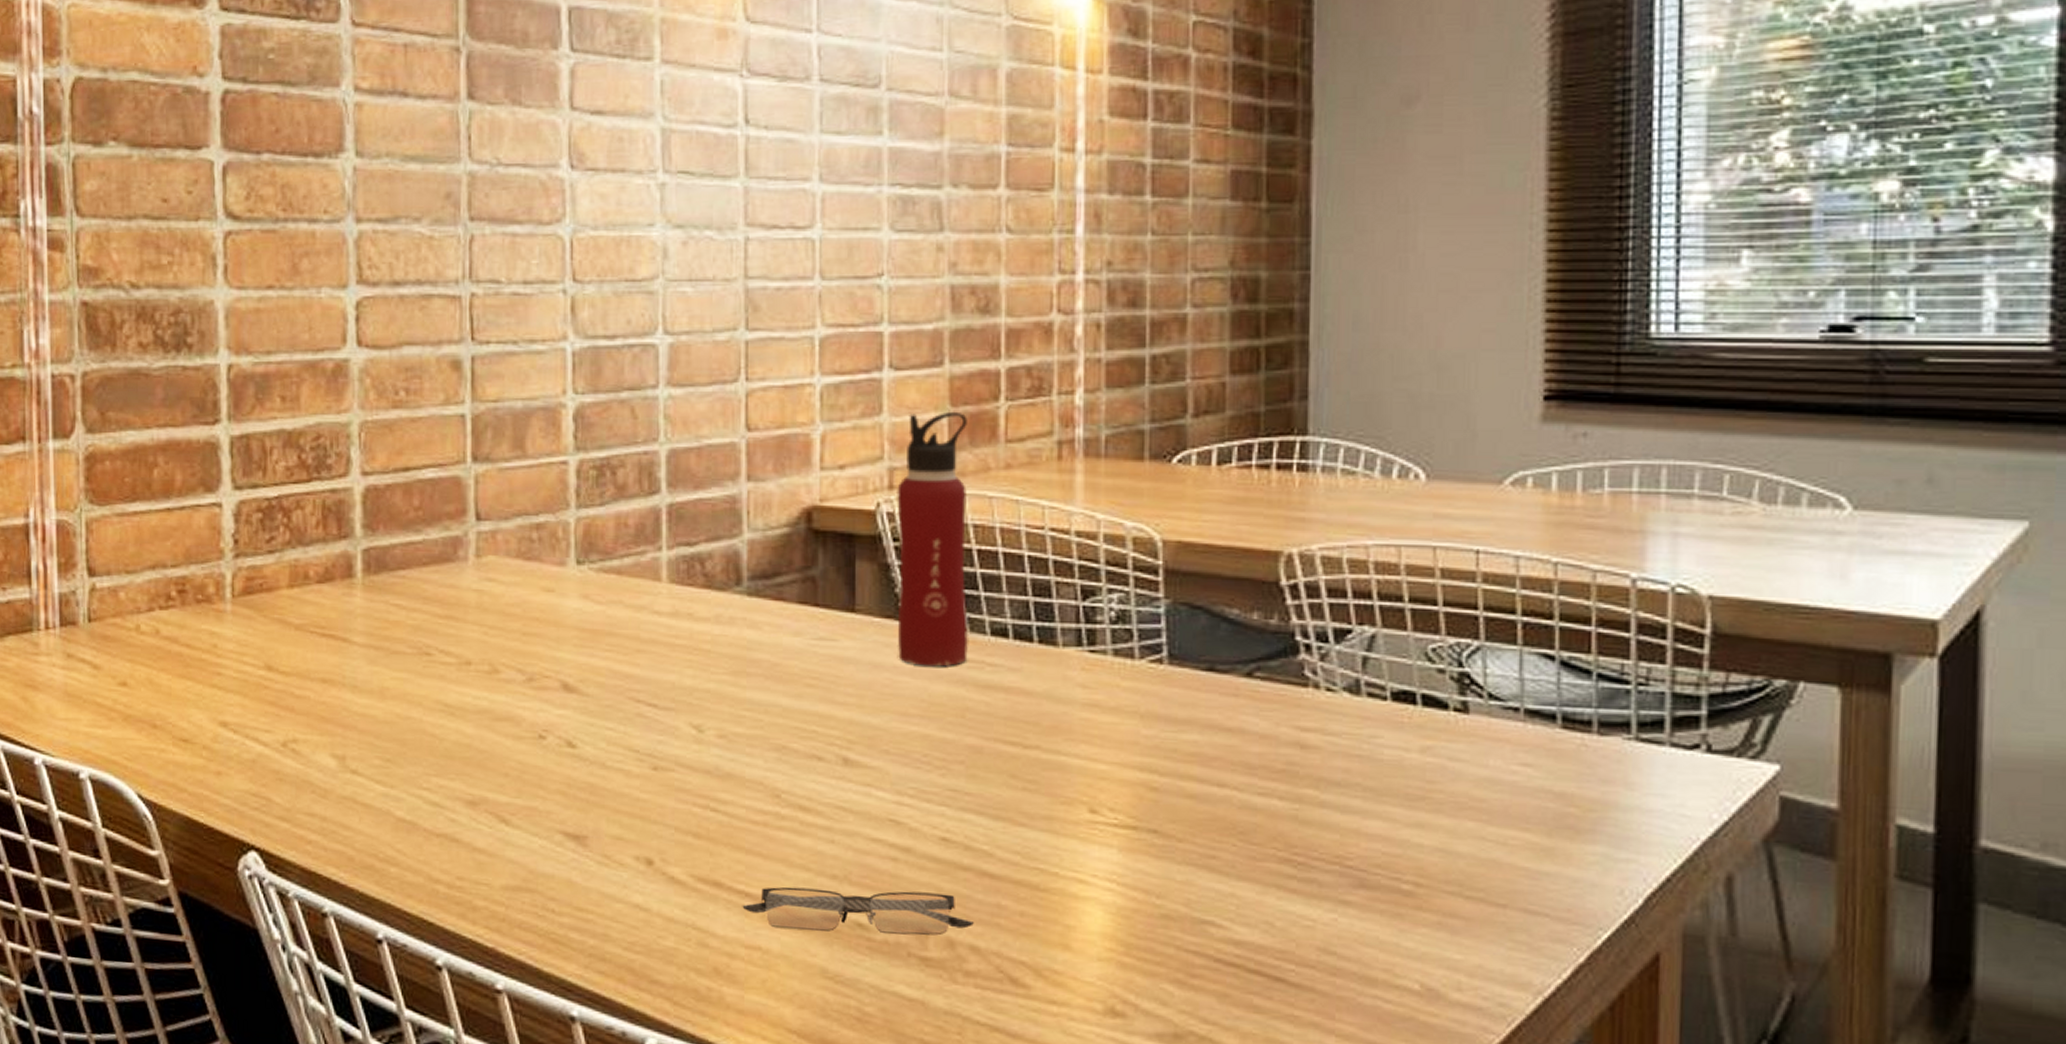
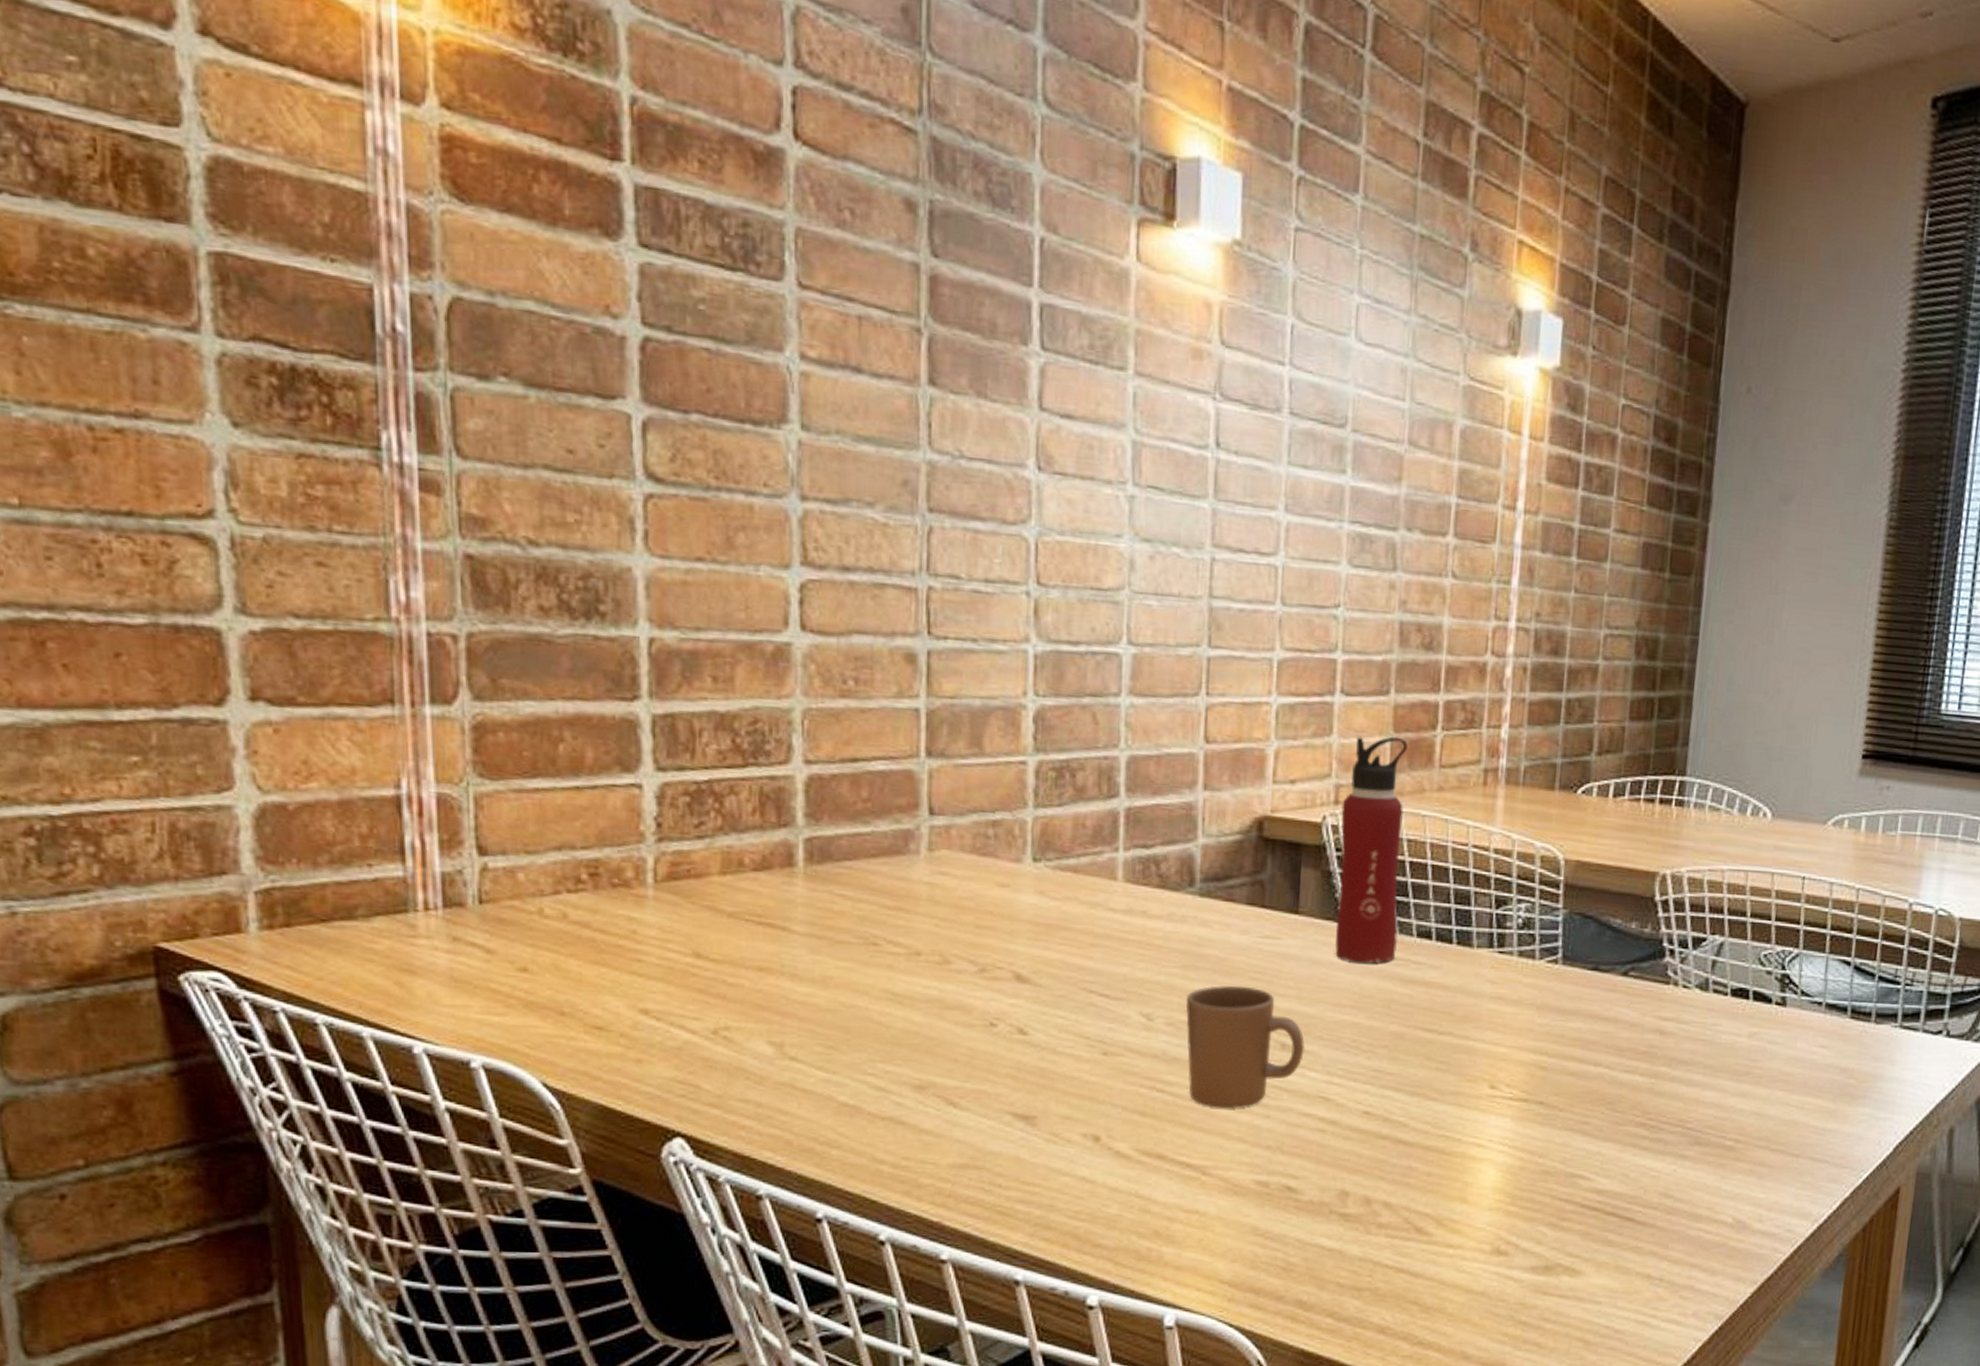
mug: none [737,693,871,831] -> present [1185,985,1306,1108]
glasses: present [742,886,974,936] -> none [1183,1157,1388,1196]

